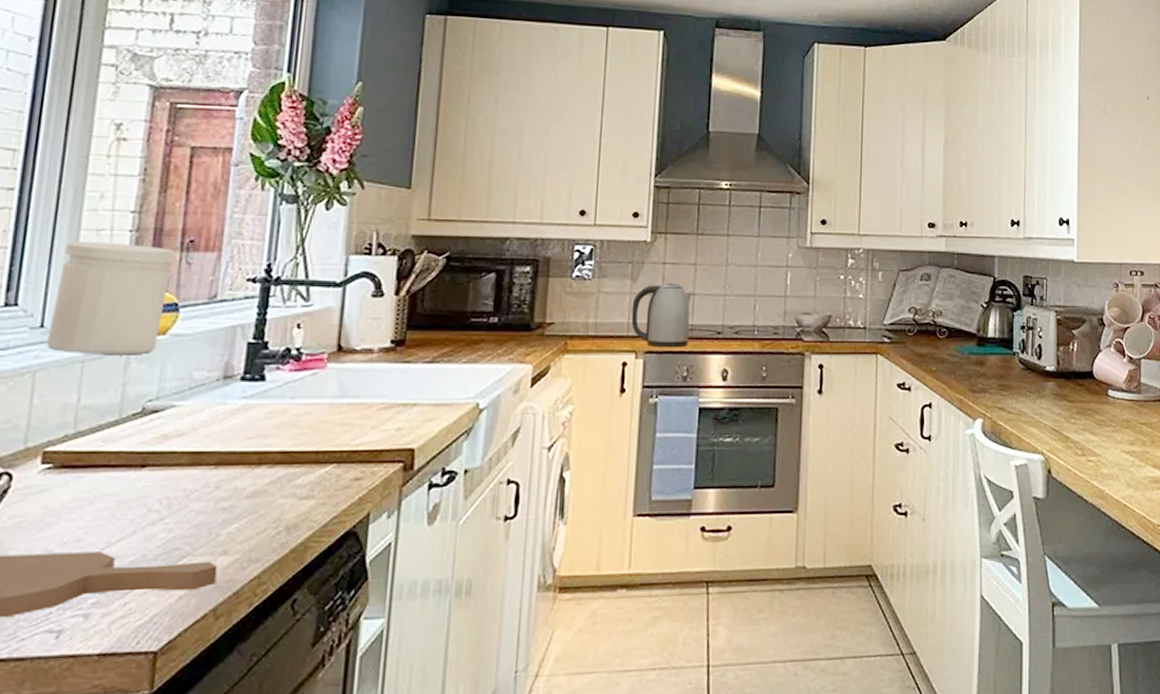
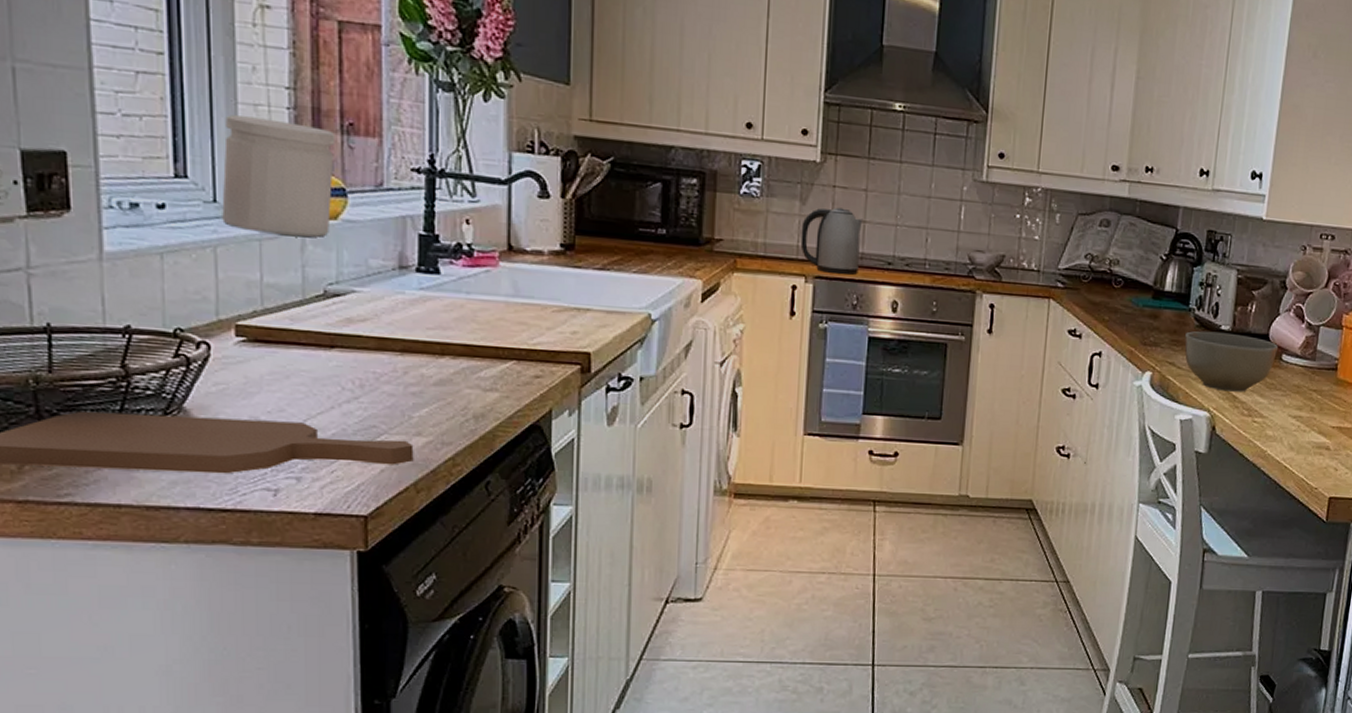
bowl: none [1012,373,1104,432] -> present [1184,331,1279,392]

